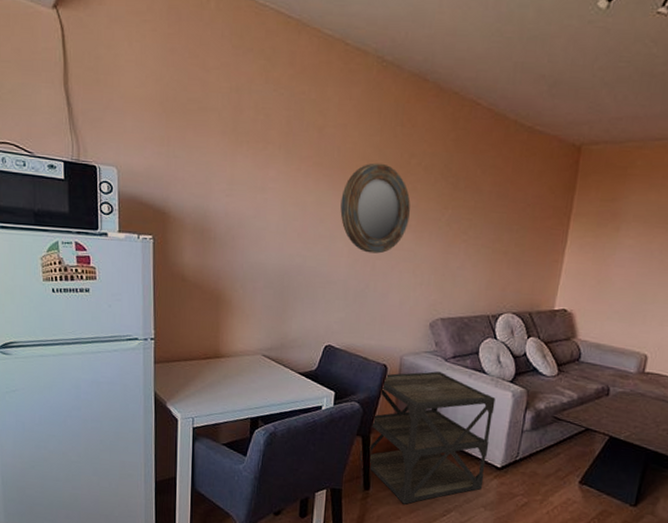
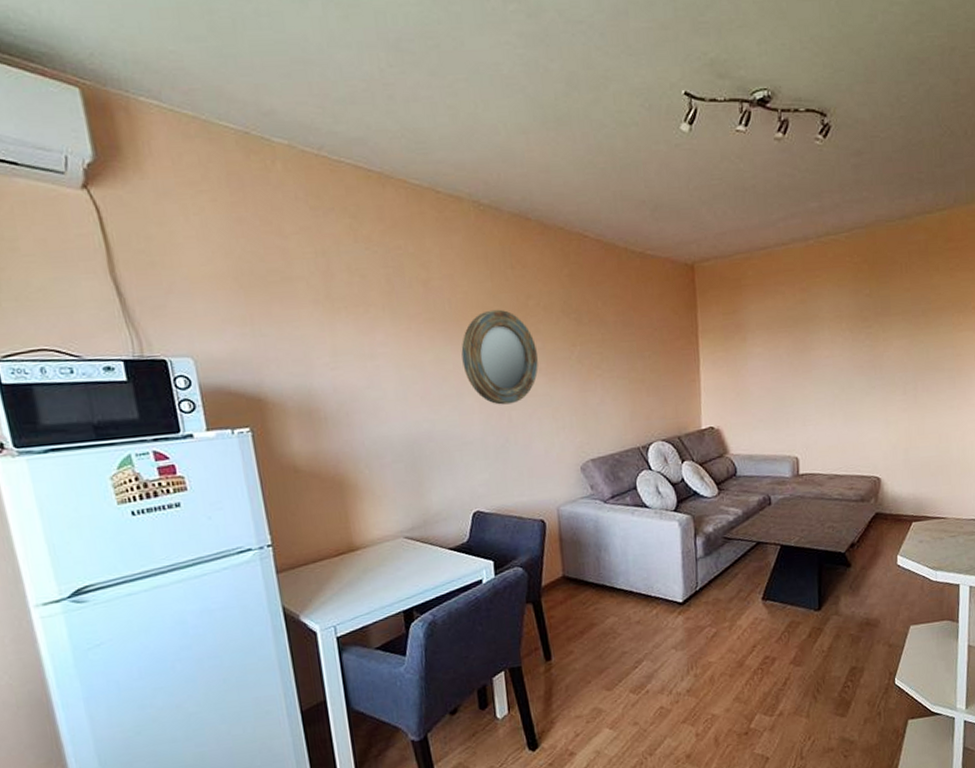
side table: present [360,371,496,504] -> none [534,515,669,666]

